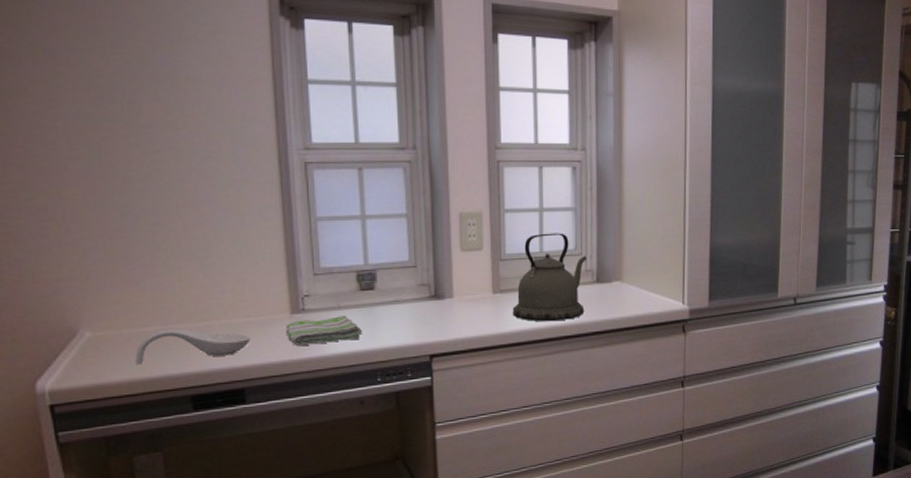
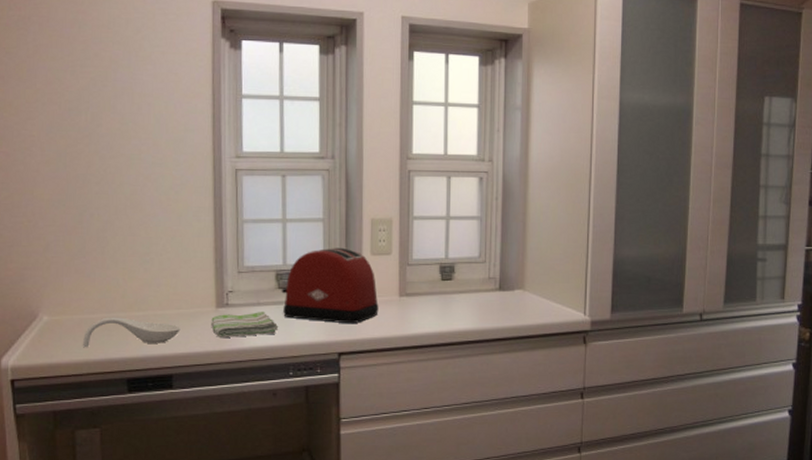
toaster: none [363,244,472,325] -> present [281,247,379,324]
kettle: present [512,233,588,322] -> none [417,240,491,326]

